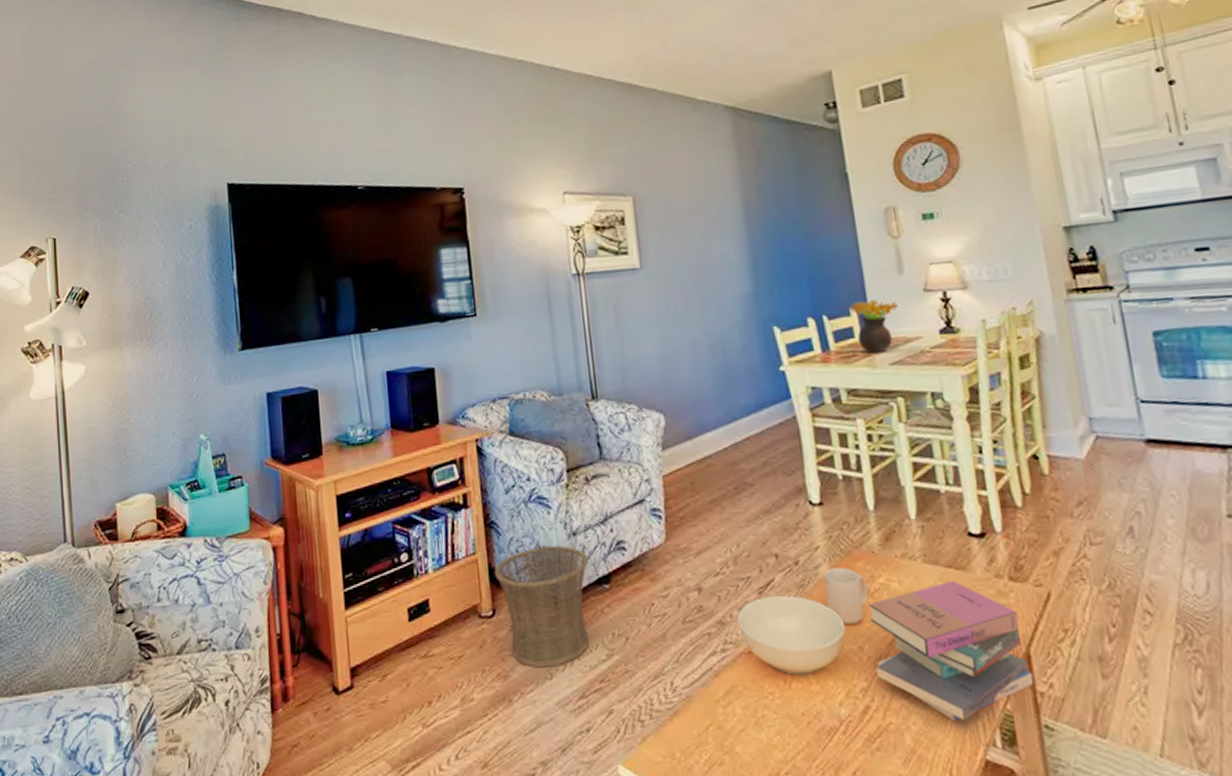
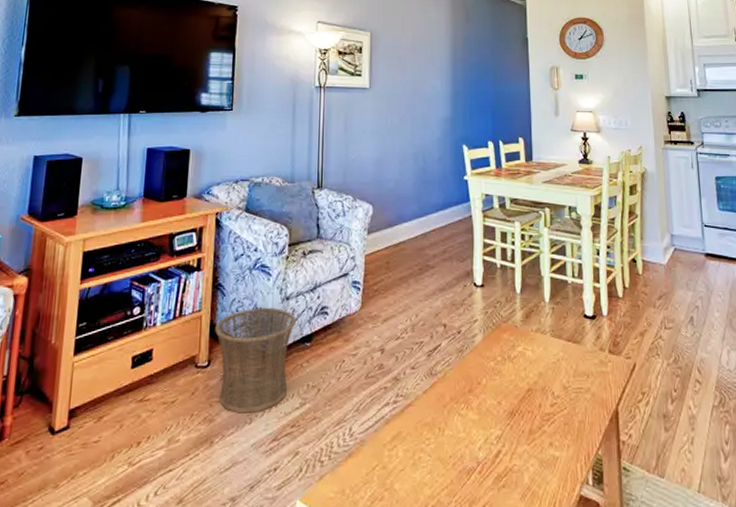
bowl: present [736,595,846,675] -> none [408,357,490,424]
mug: present [823,567,869,625] -> none [478,337,510,384]
flower arrangement: present [849,298,898,353] -> none [519,131,552,173]
books: present [869,580,1034,722] -> none [508,351,619,464]

